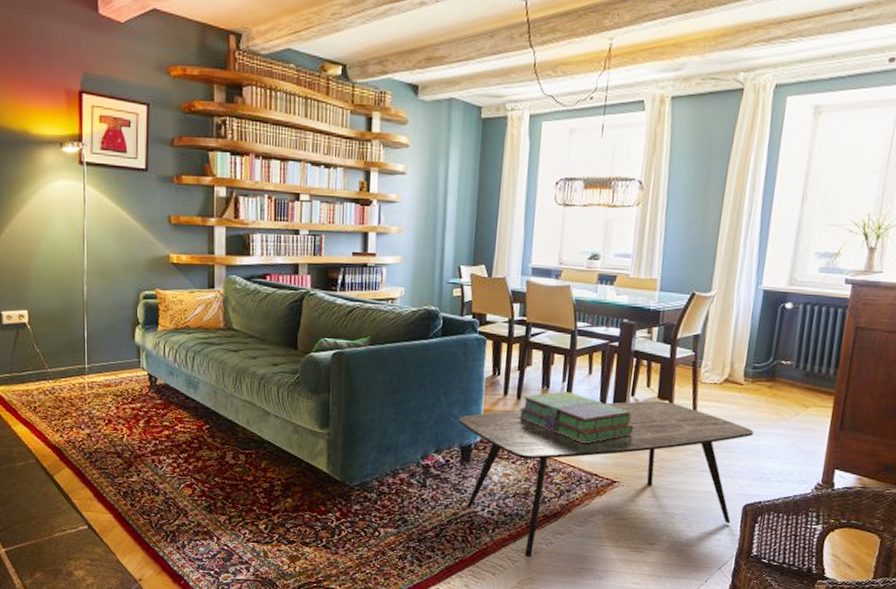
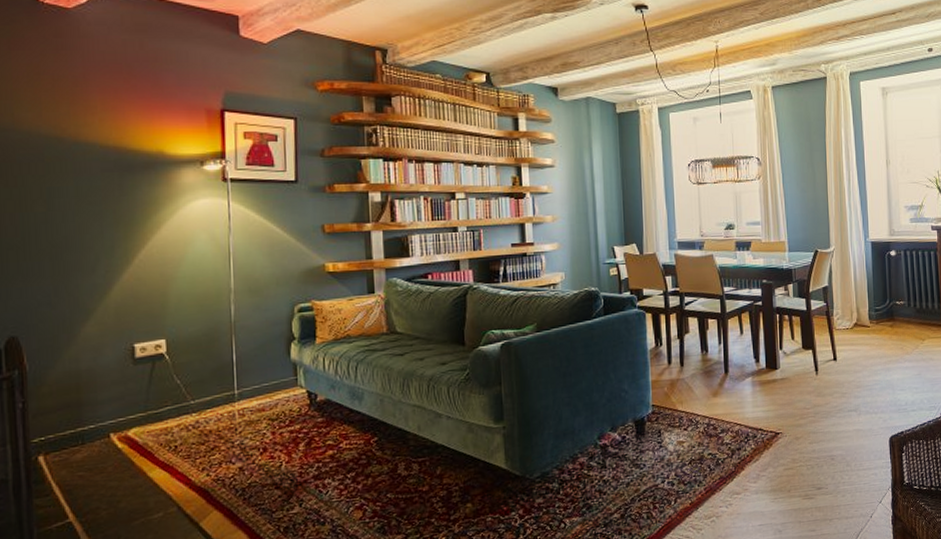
coffee table: present [459,400,754,558] -> none [629,350,886,523]
stack of books: present [519,391,634,444] -> none [684,352,787,401]

